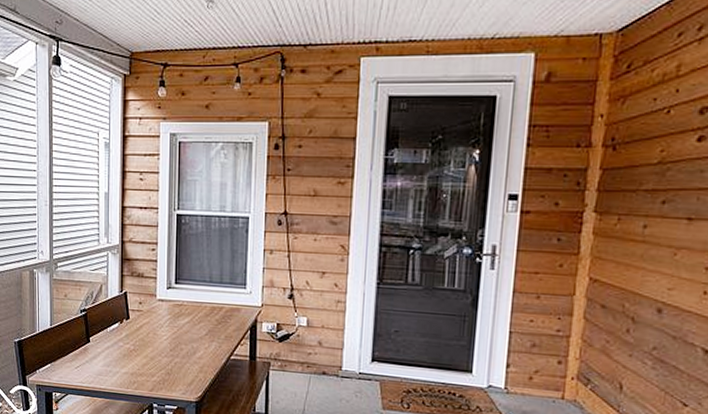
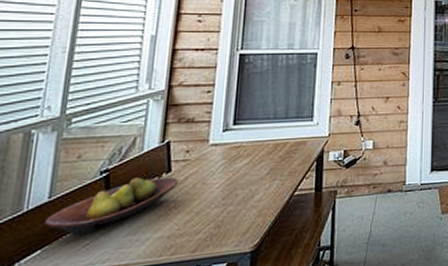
fruit bowl: none [50,319,136,360] -> present [44,176,179,237]

